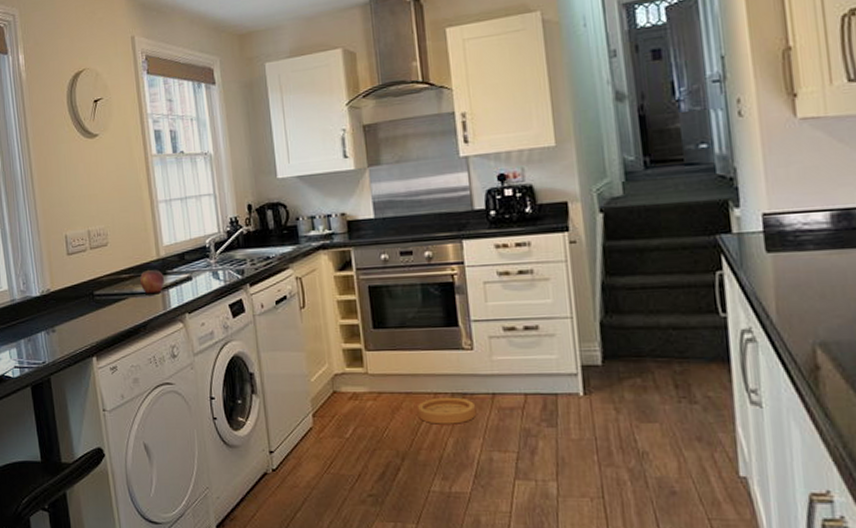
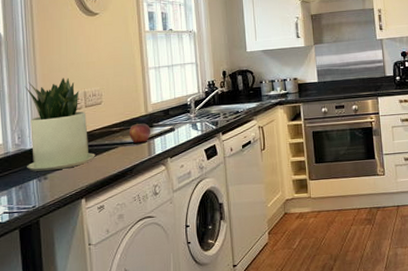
planter: none [25,213,104,324] -> present [24,77,95,172]
pet bowl: present [417,397,477,425] -> none [345,210,387,232]

